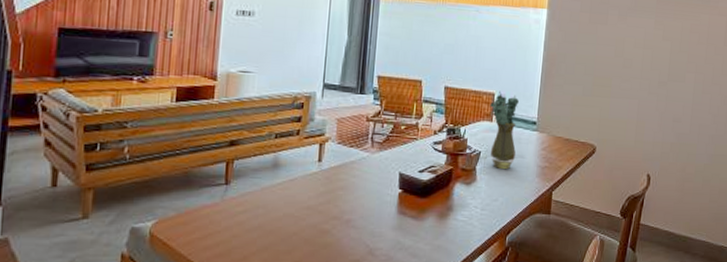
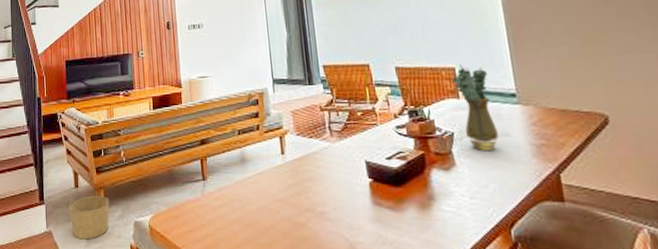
basket: none [39,197,100,248] -> present [69,195,110,240]

